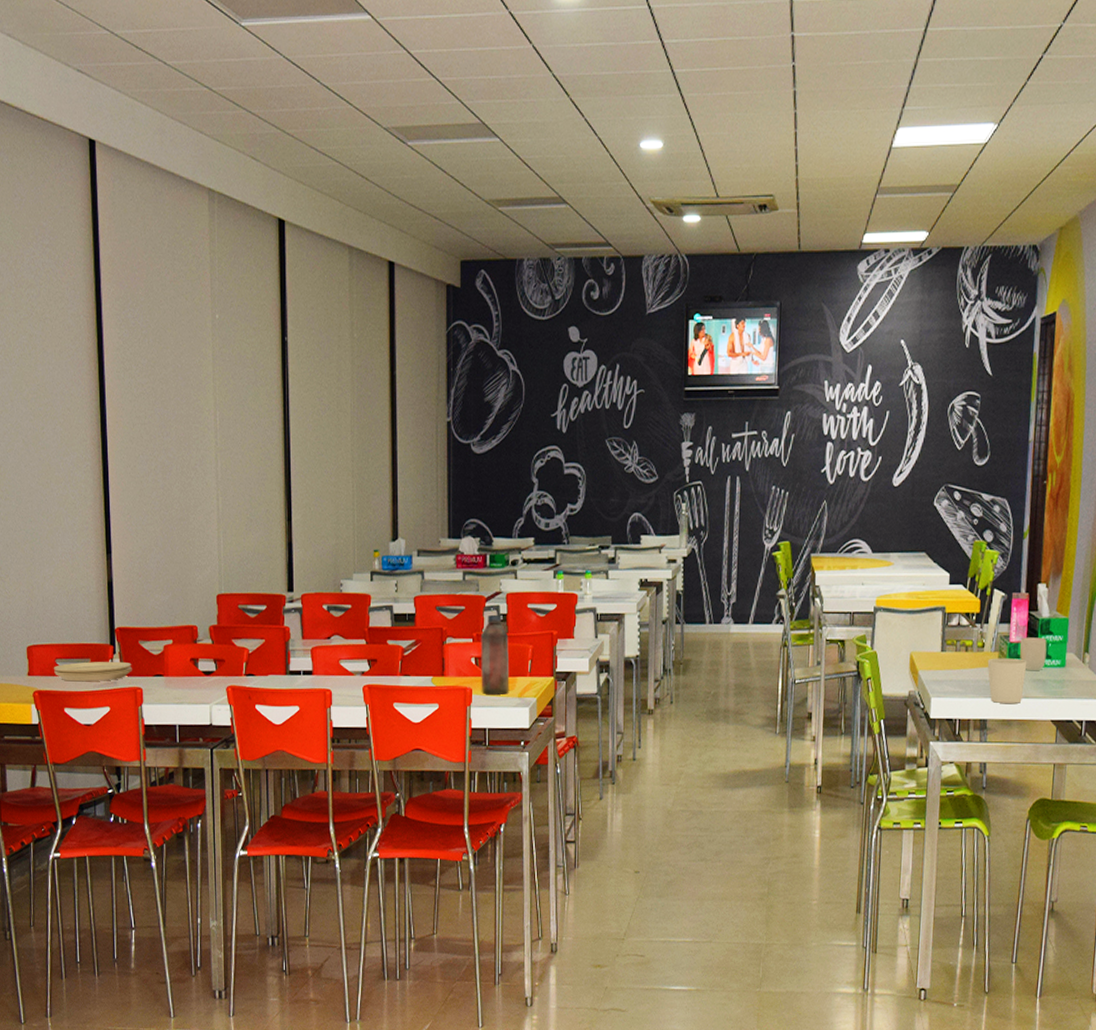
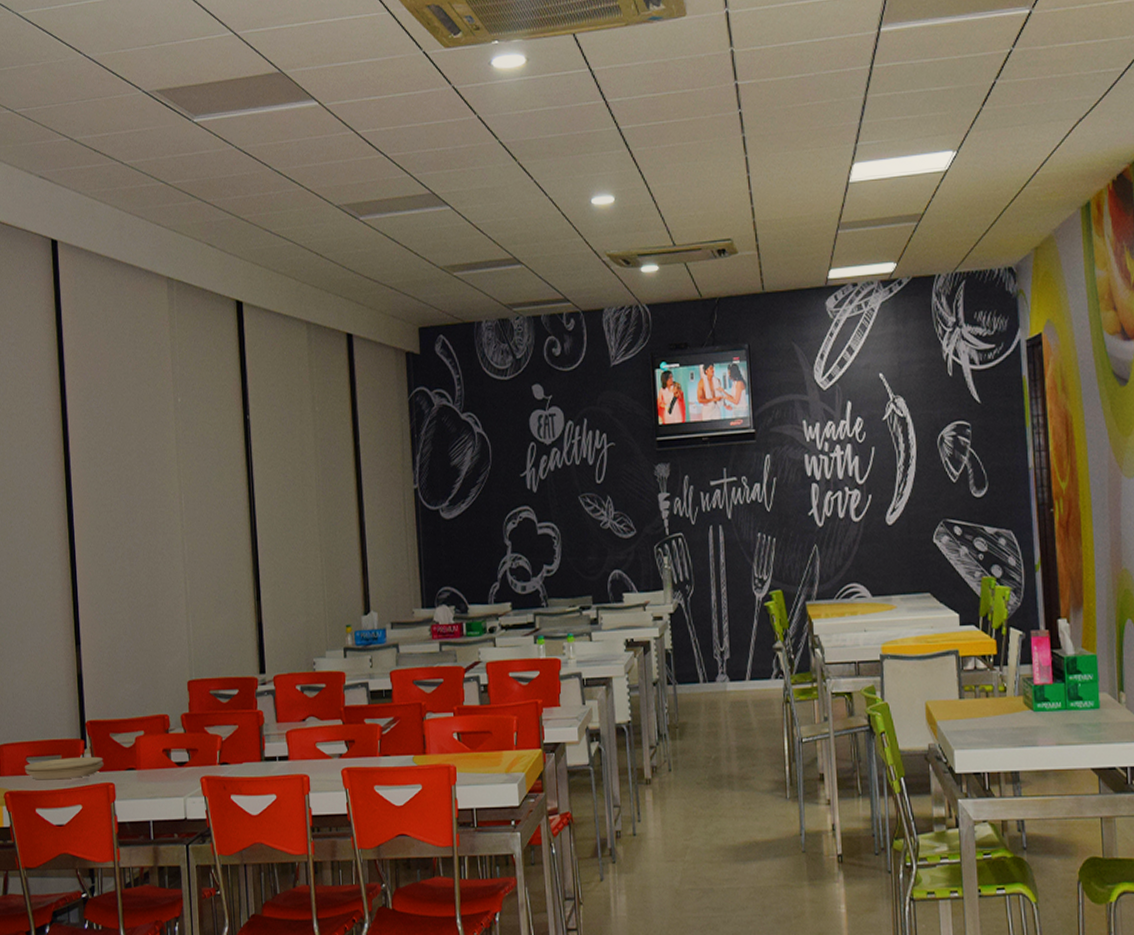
water bottle: present [480,614,510,695] -> none [461,685,496,771]
dixie cup: present [987,658,1027,704] -> none [1011,702,1057,753]
cup: present [1019,637,1047,671] -> none [1045,677,1077,715]

